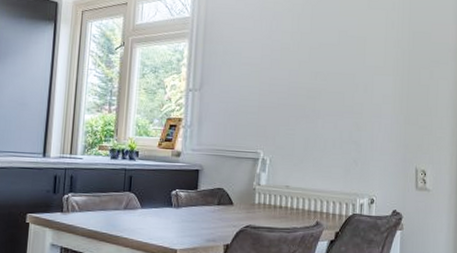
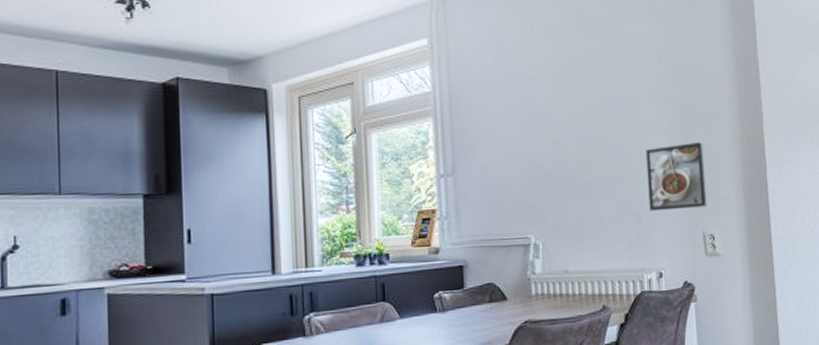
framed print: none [369,85,425,145] -> present [645,142,707,212]

